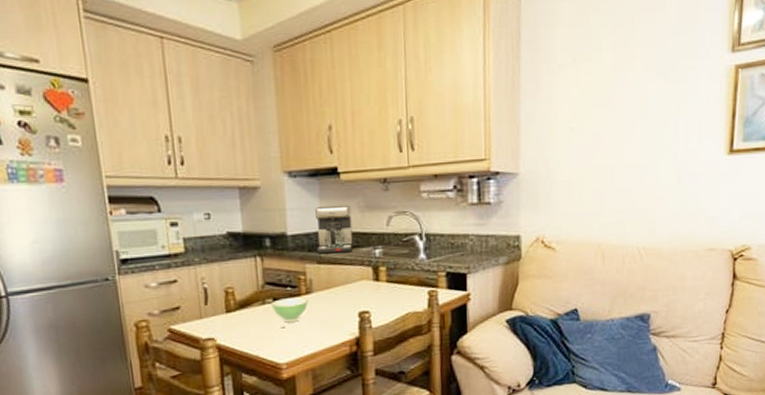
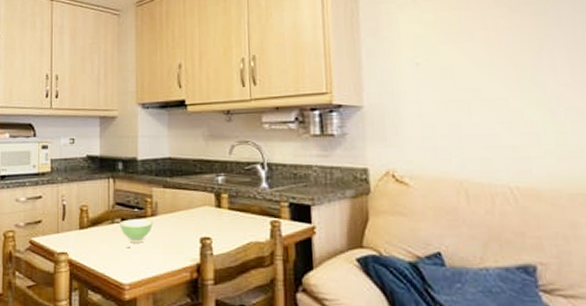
coffee maker: present [315,205,354,254] -> none [163,134,197,179]

